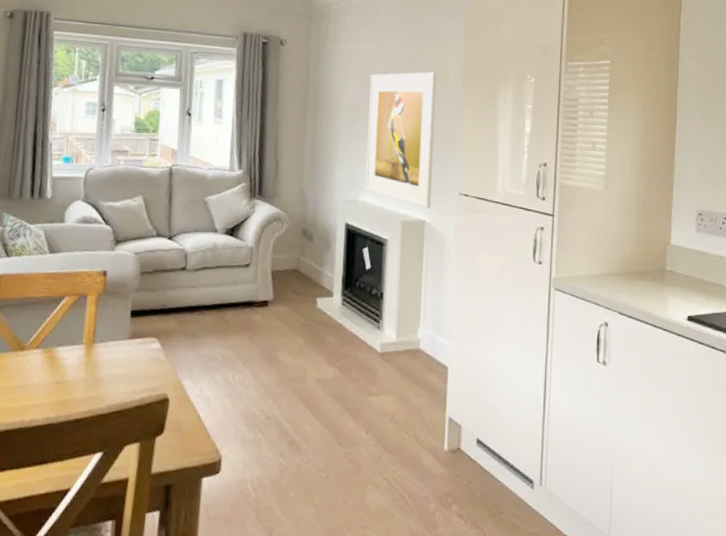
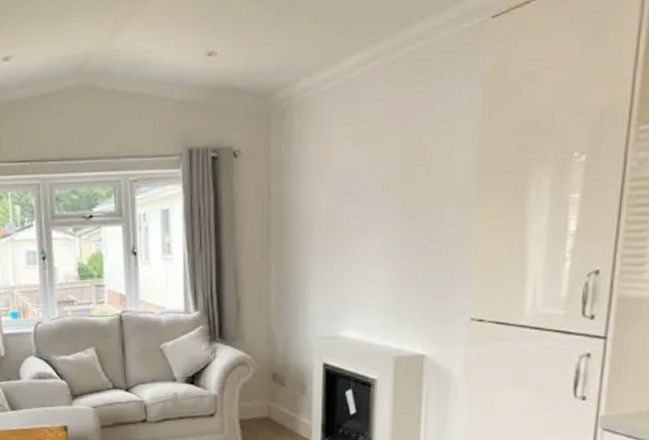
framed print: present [365,72,437,209] -> none [346,165,441,341]

